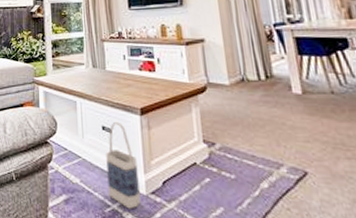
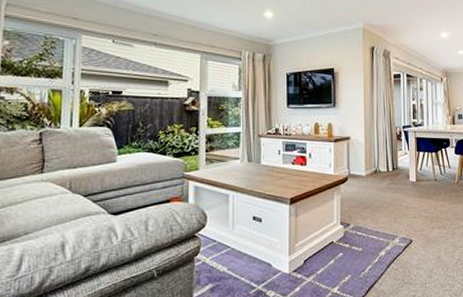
bag: present [106,121,141,209] -> none [255,211,283,288]

